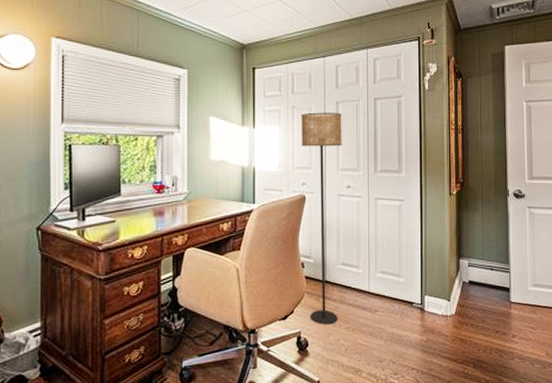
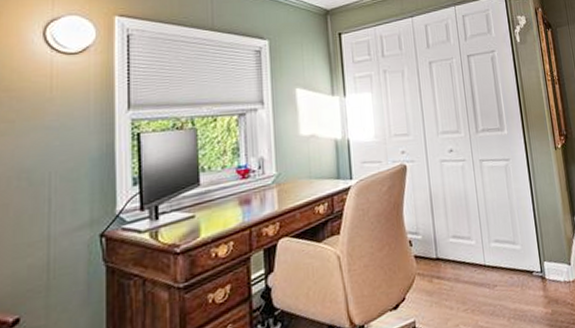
floor lamp: present [301,112,342,325] -> none [394,73,455,310]

